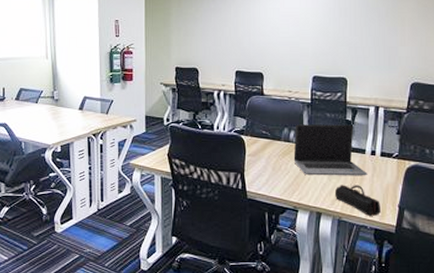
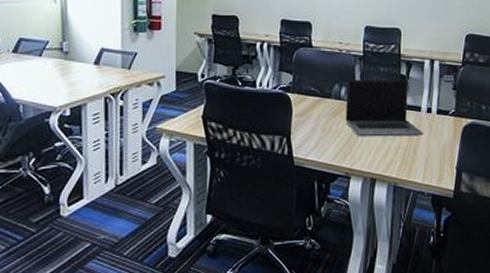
pencil case: present [334,185,380,216] -> none [389,146,438,180]

